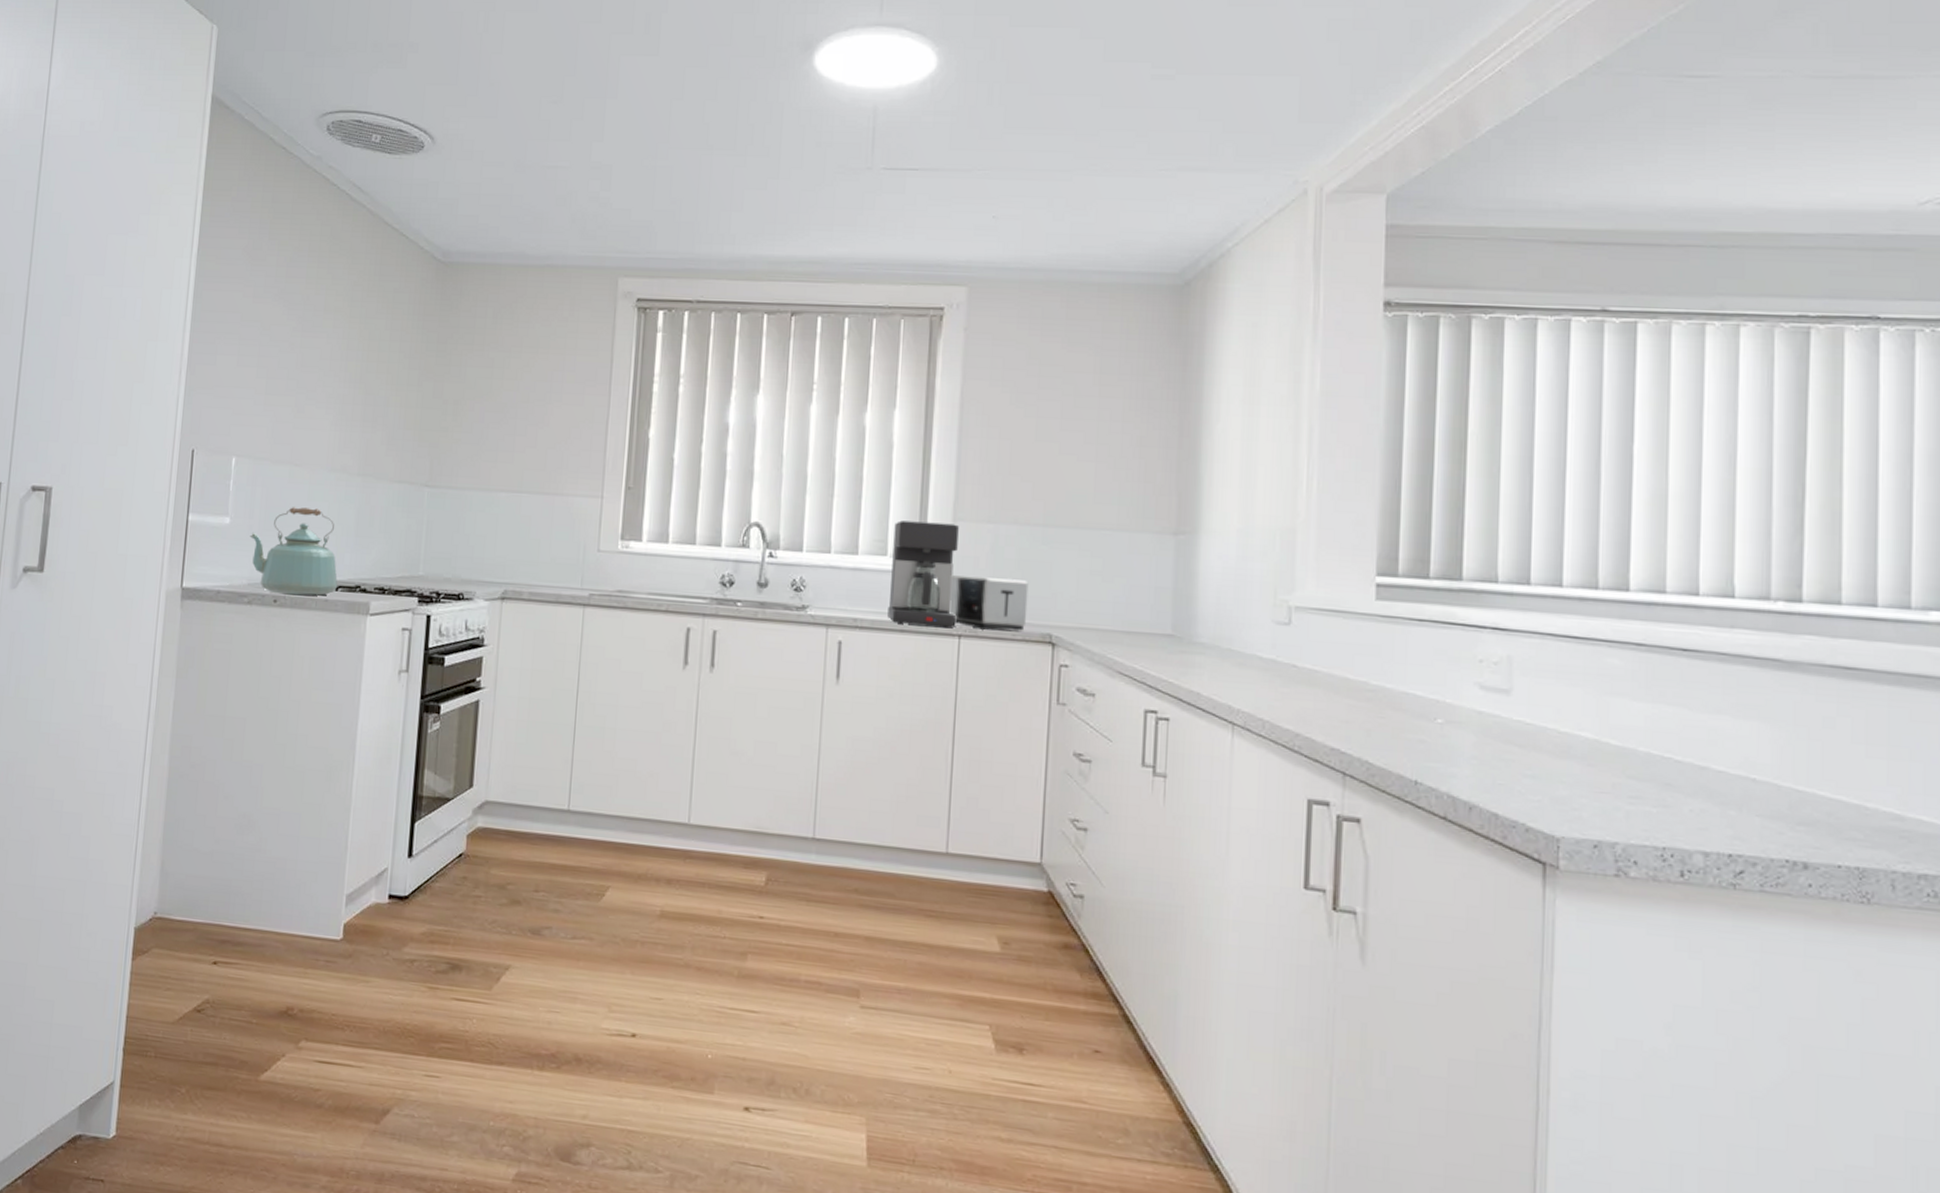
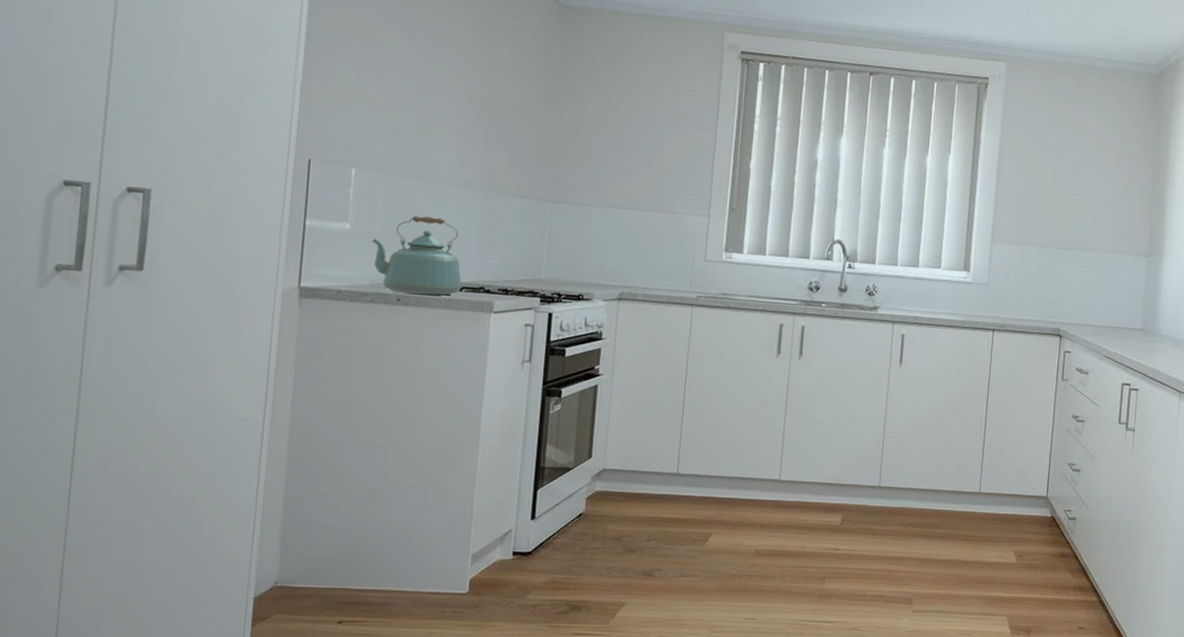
coffee maker: present [887,520,959,628] -> none [940,241,995,324]
toaster: present [948,575,1029,632] -> none [985,284,1045,327]

